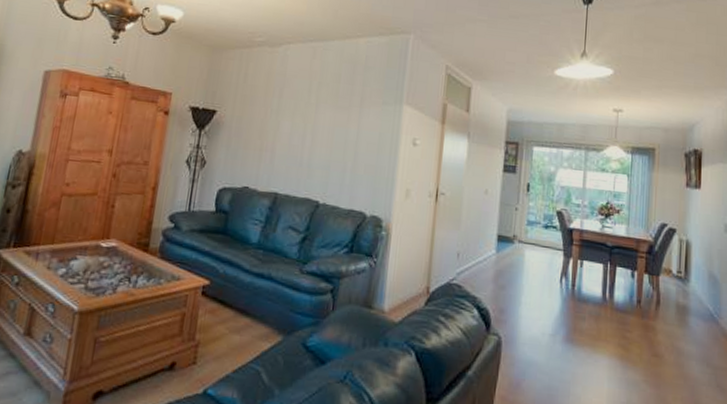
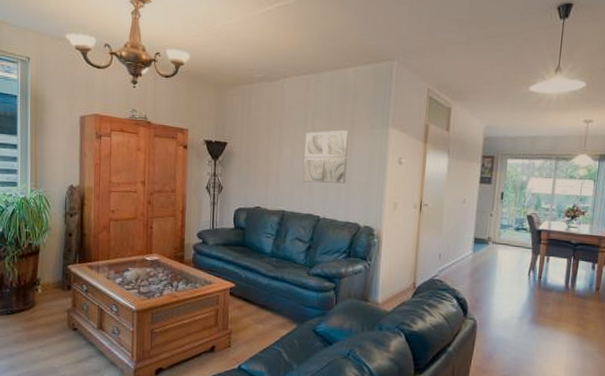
wall art: none [302,104,358,165] -> present [303,130,349,184]

